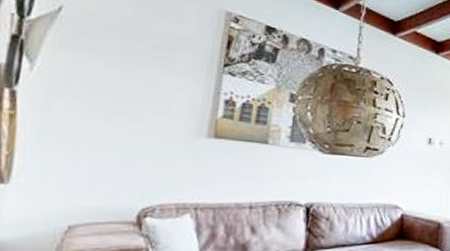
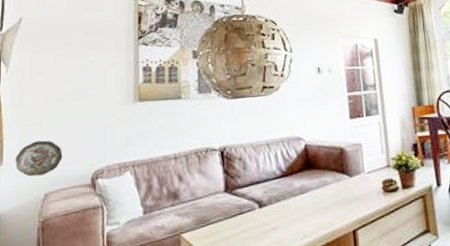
decorative plate: none [29,161,101,204] -> present [15,140,63,177]

